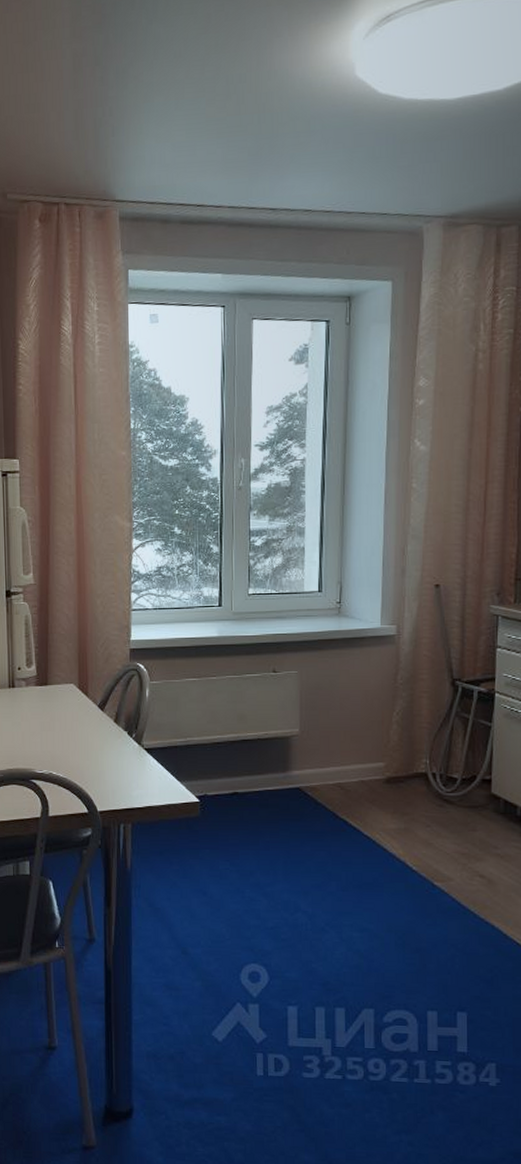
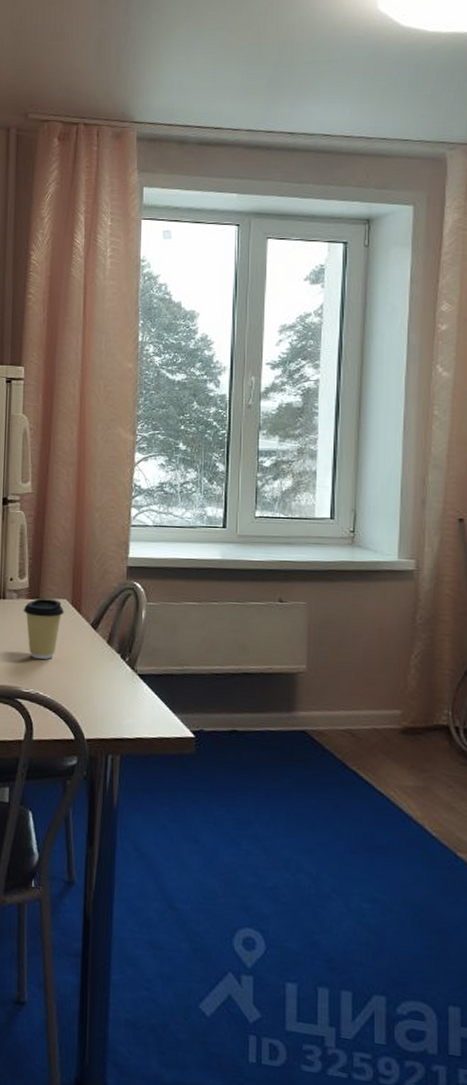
coffee cup: none [32,684,72,741] -> present [23,598,64,659]

